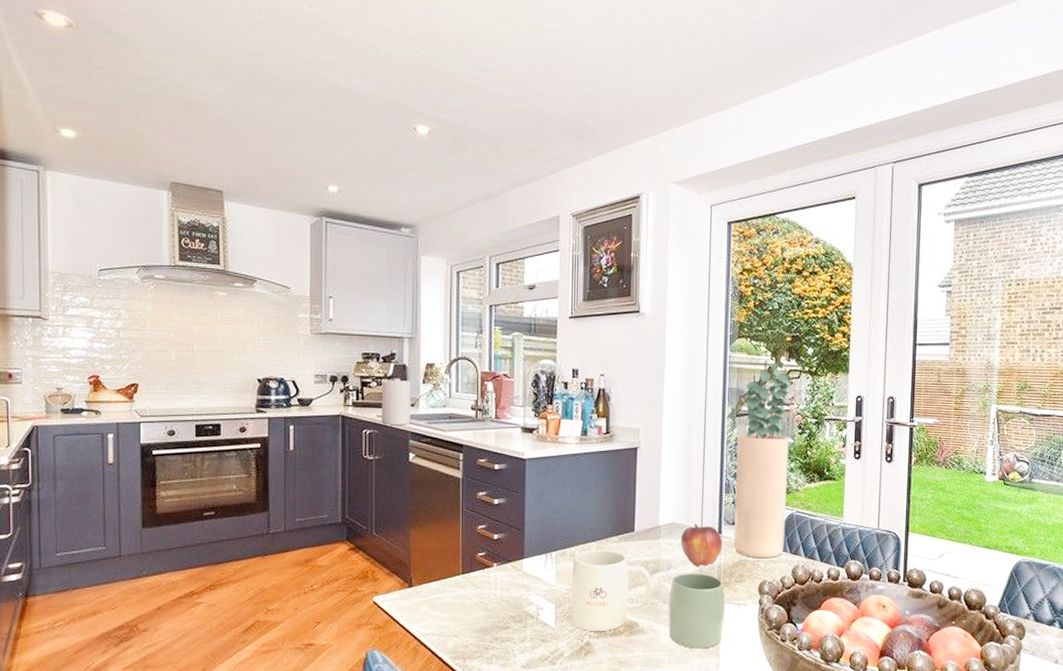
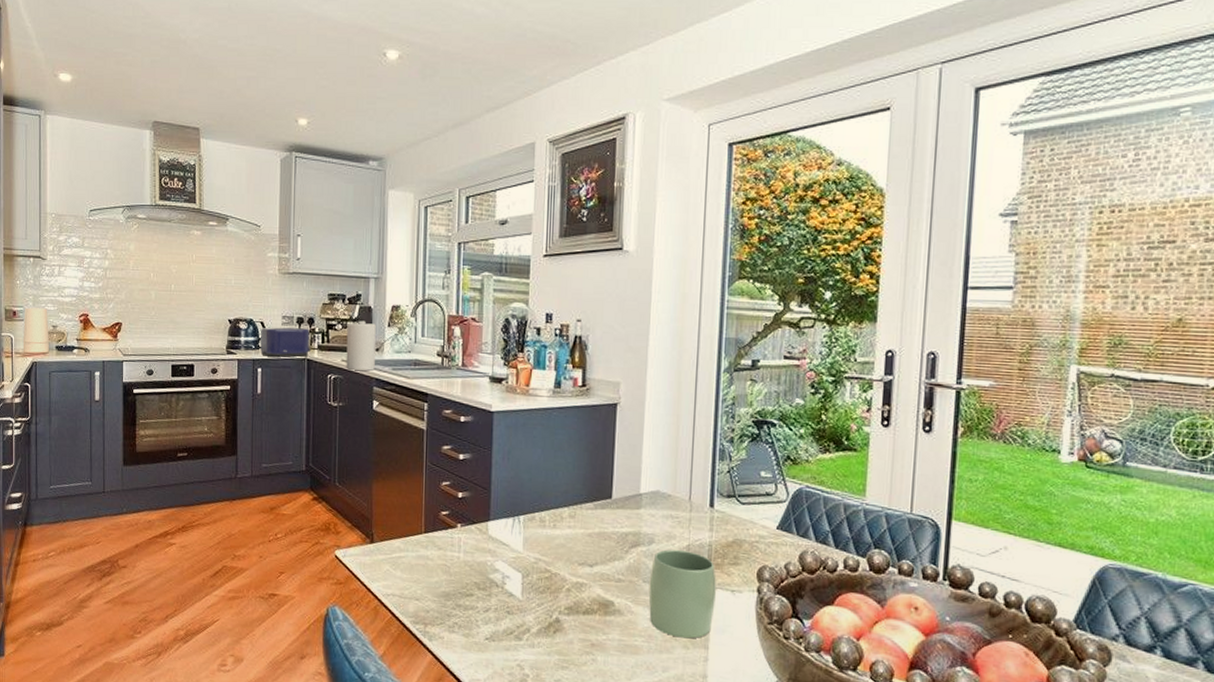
canister: none [21,369,53,418] -> present [24,307,49,355]
toaster: none [292,385,345,415] -> present [260,327,311,358]
mug: present [570,550,652,632] -> none [538,516,631,609]
fruit: present [681,524,722,566] -> none [665,494,714,544]
vase: present [734,353,791,559] -> none [728,297,803,540]

